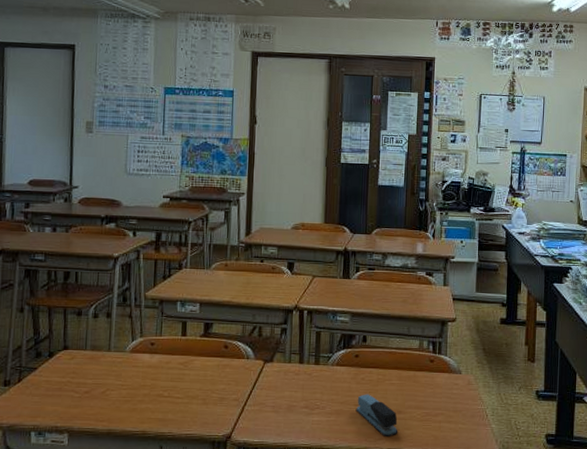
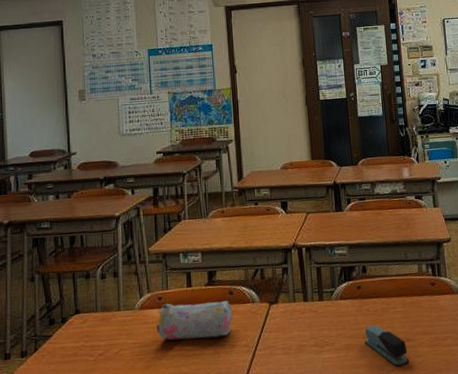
pencil case: none [145,349,226,388] -> present [156,301,233,341]

